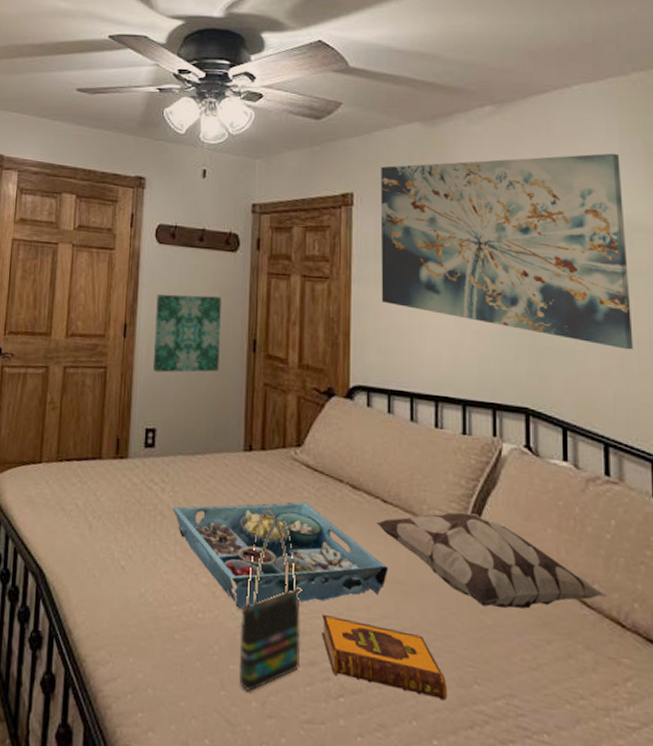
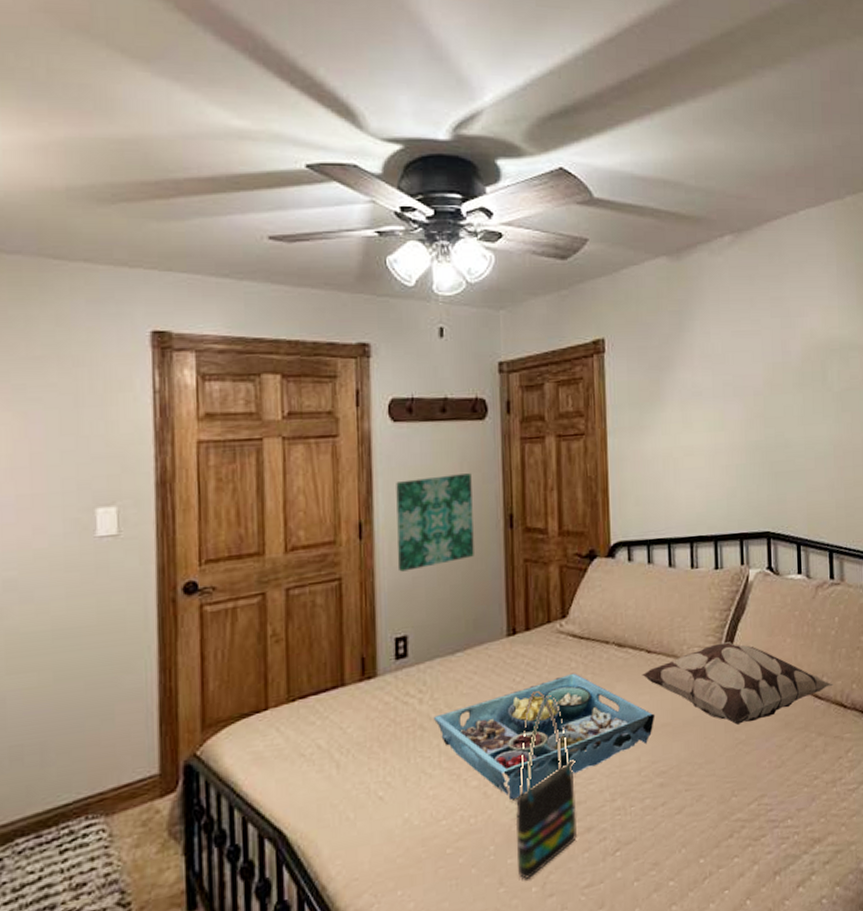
hardback book: present [322,615,448,701] -> none [596,769,711,833]
wall art: present [380,153,634,350] -> none [630,276,850,462]

